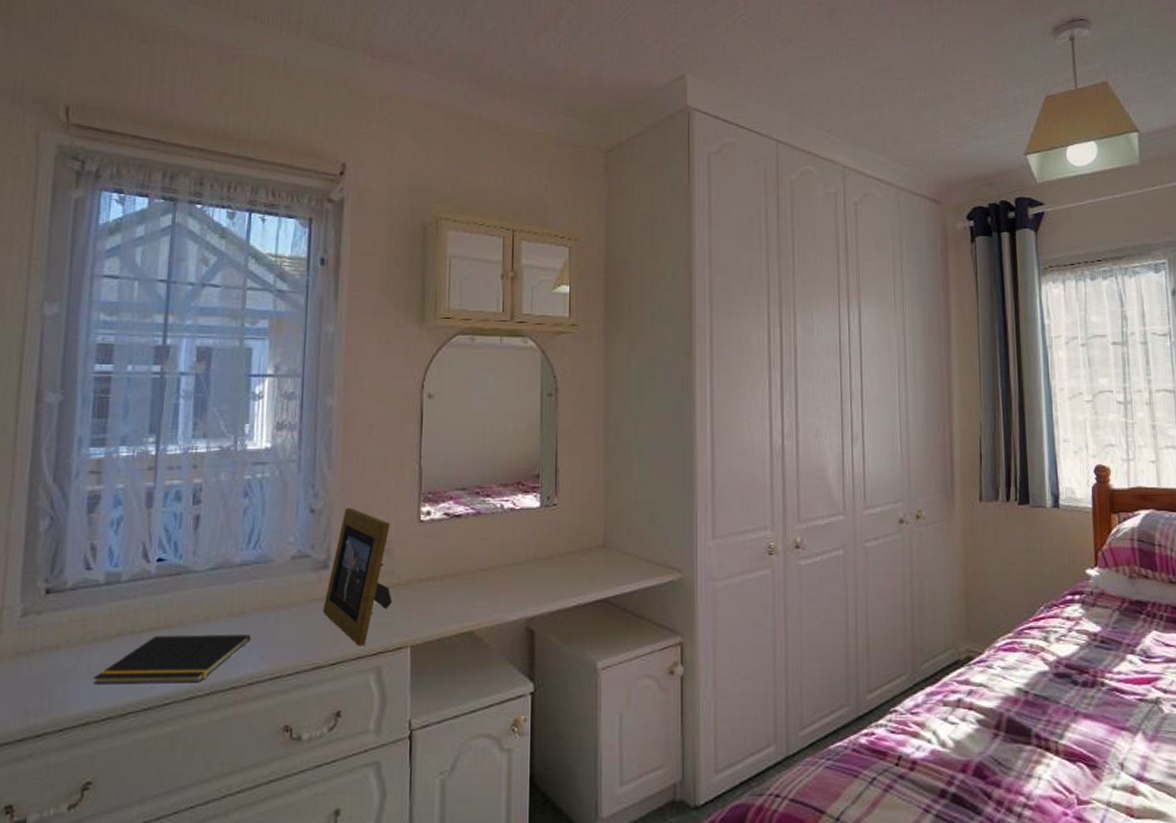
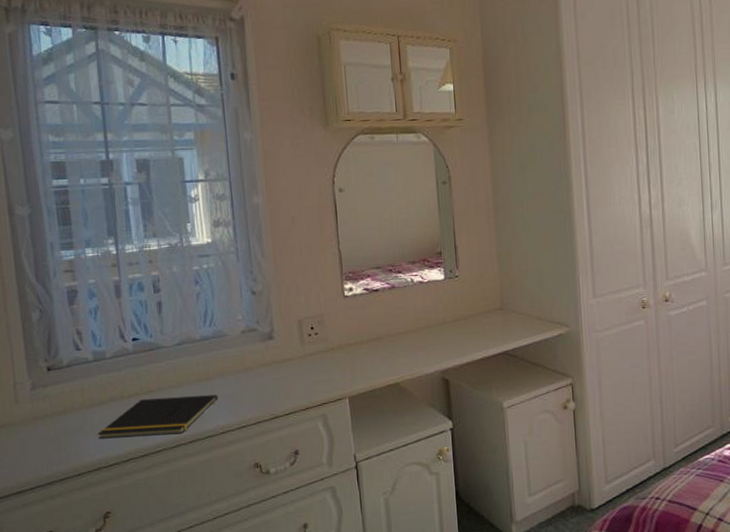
picture frame: present [323,507,393,646] -> none [273,288,330,400]

